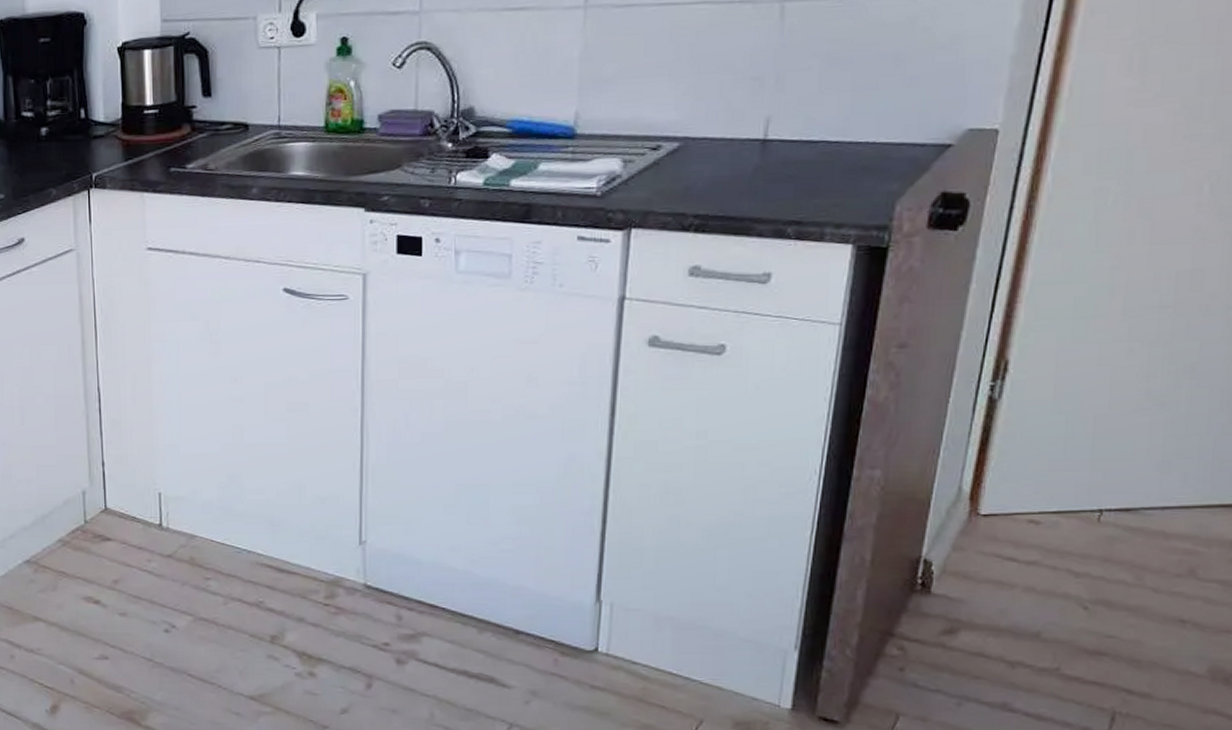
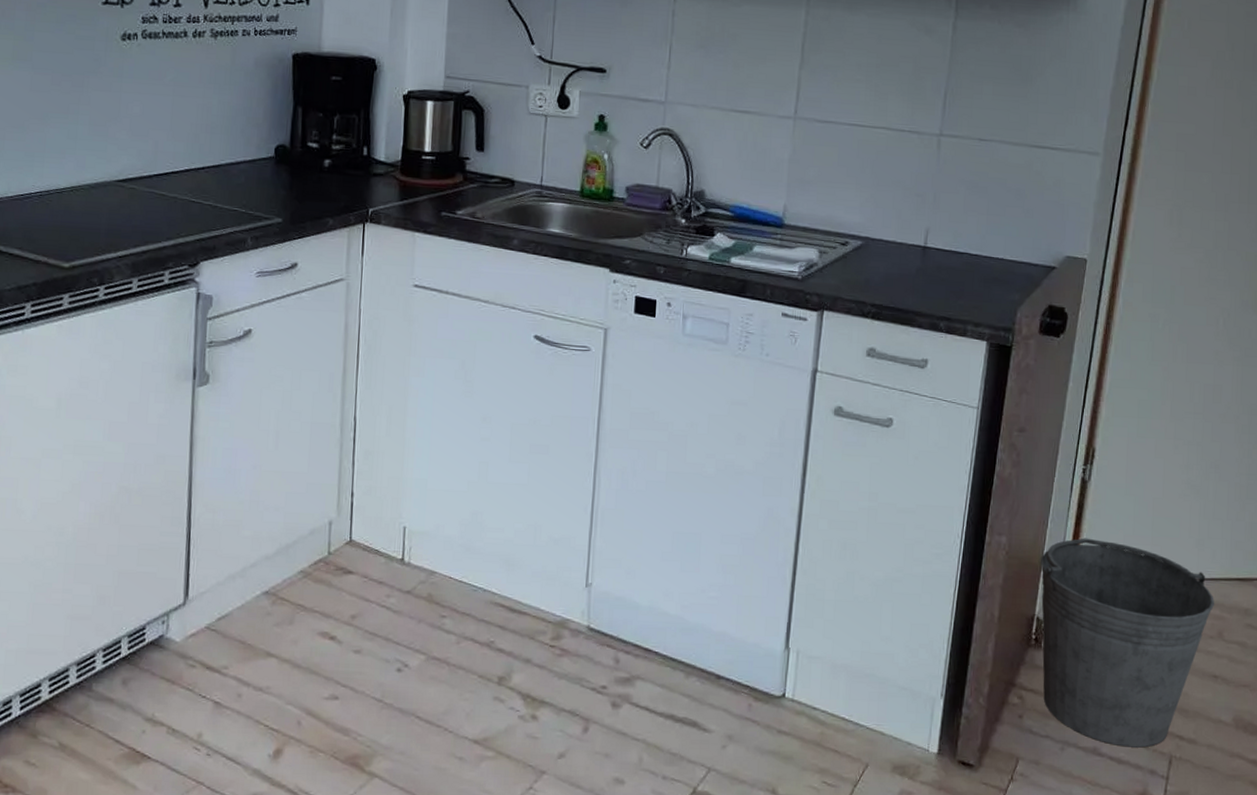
bucket: none [929,466,1186,703] -> present [1041,538,1215,748]

